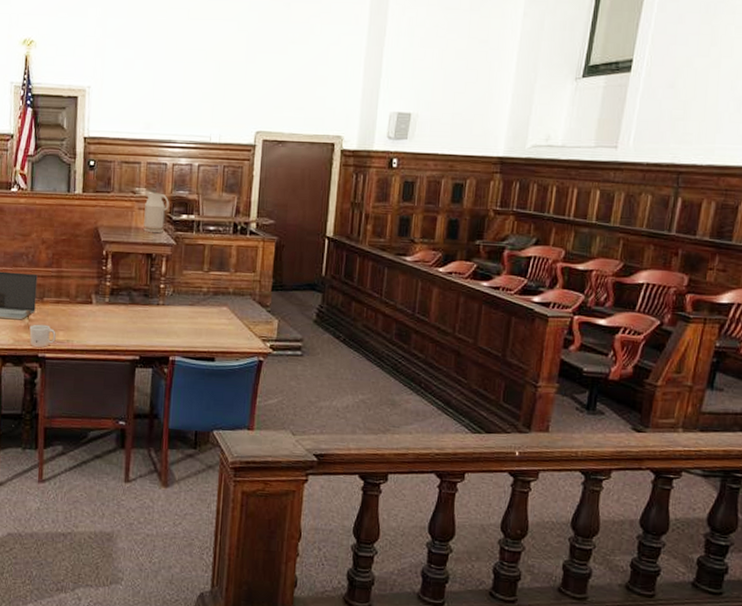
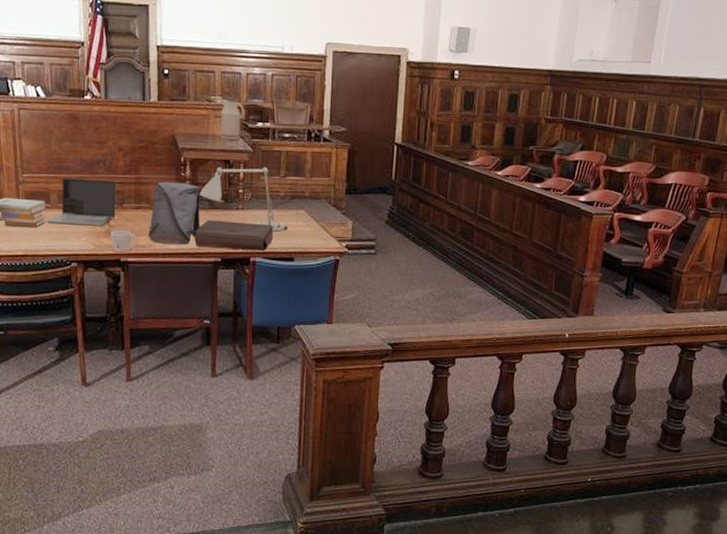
backpack: none [67,275,121,341] -> present [149,181,200,245]
briefcase: none [113,316,194,349] -> present [194,220,273,250]
desk lamp: none [120,261,209,330] -> present [199,167,288,232]

